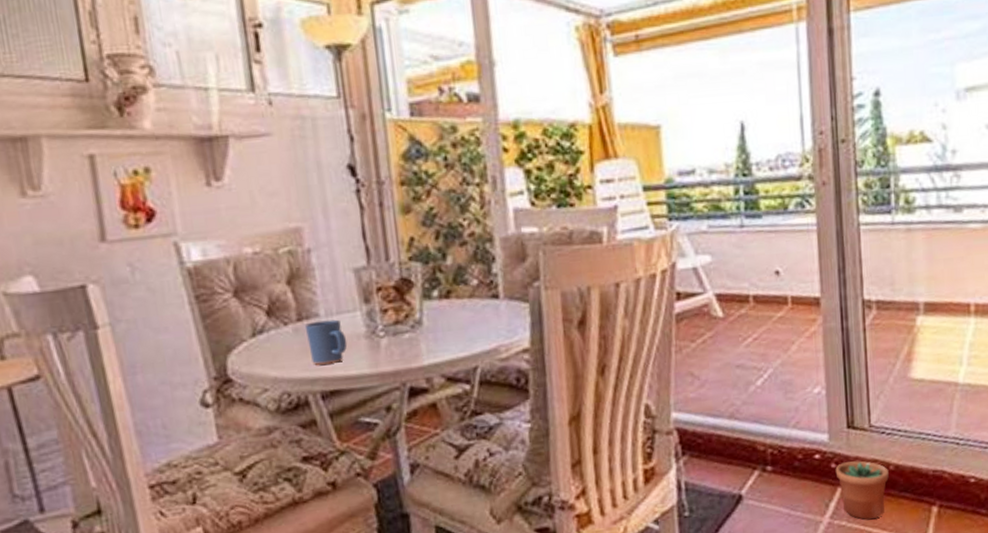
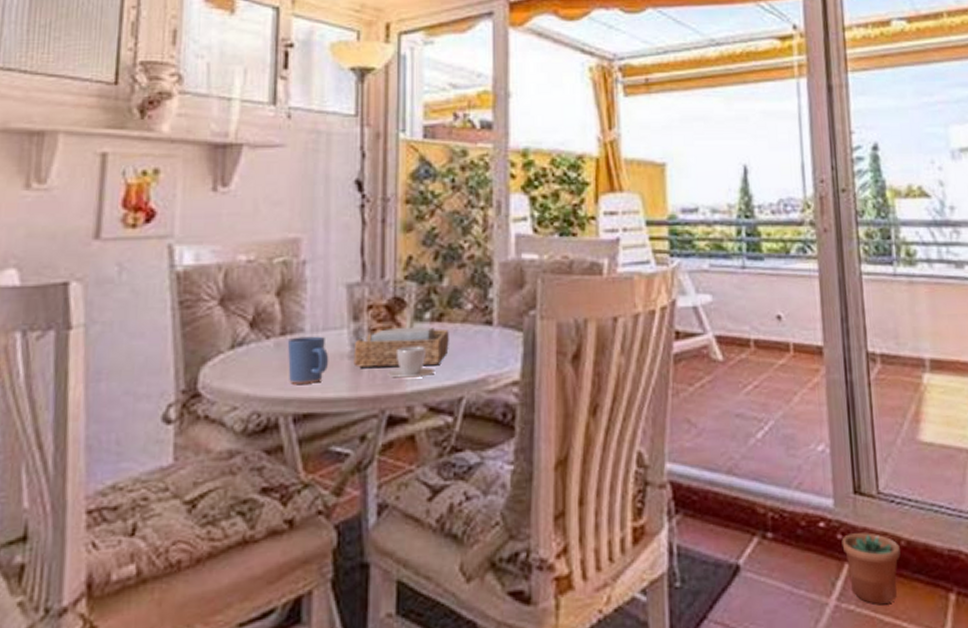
napkin holder: none [368,304,460,346] -> present [353,327,449,368]
teacup: none [403,322,449,354] -> present [386,346,436,379]

